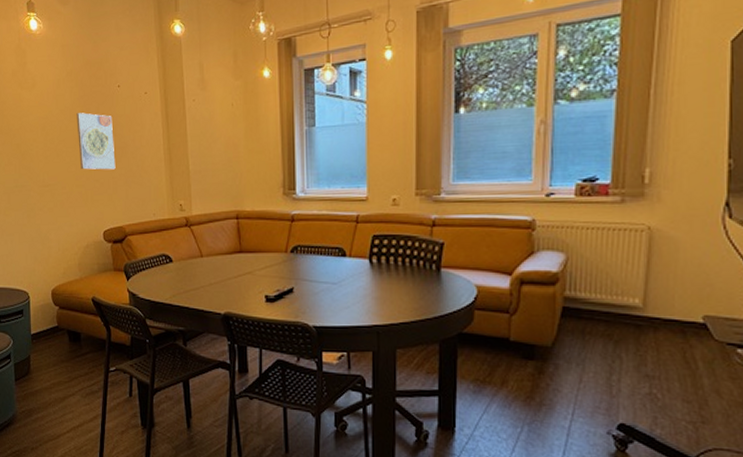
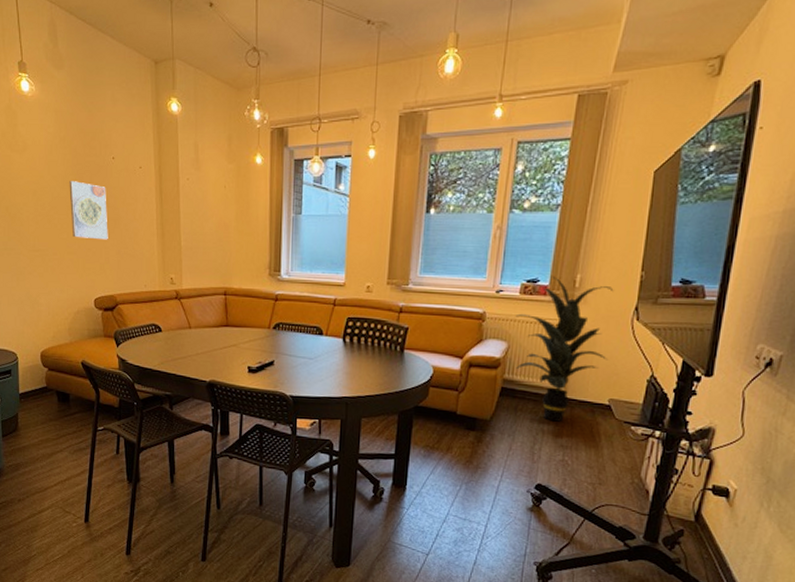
indoor plant: none [572,173,696,346] -> present [515,276,614,422]

